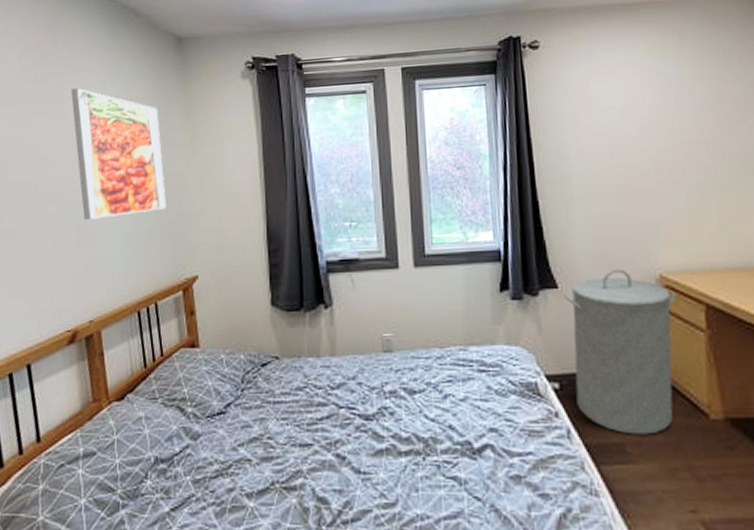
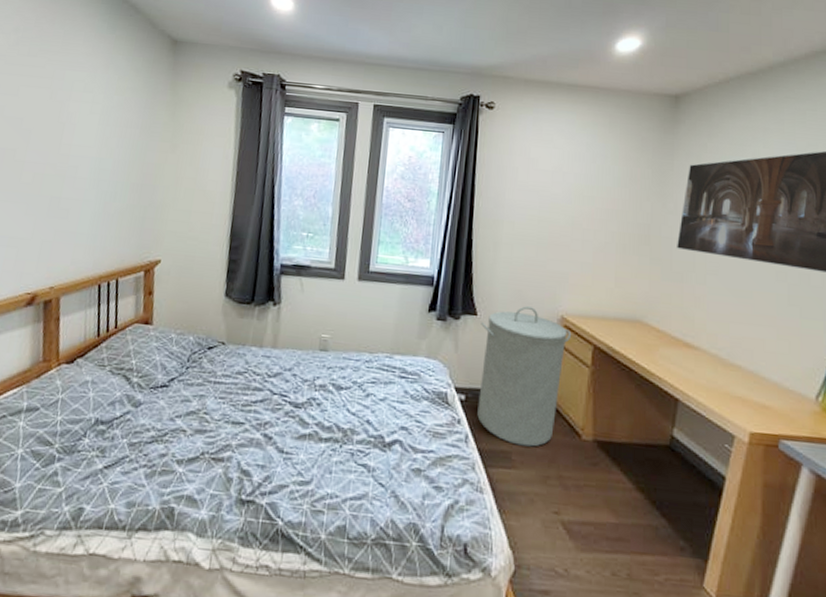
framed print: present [71,88,166,219] -> none [58,69,145,195]

